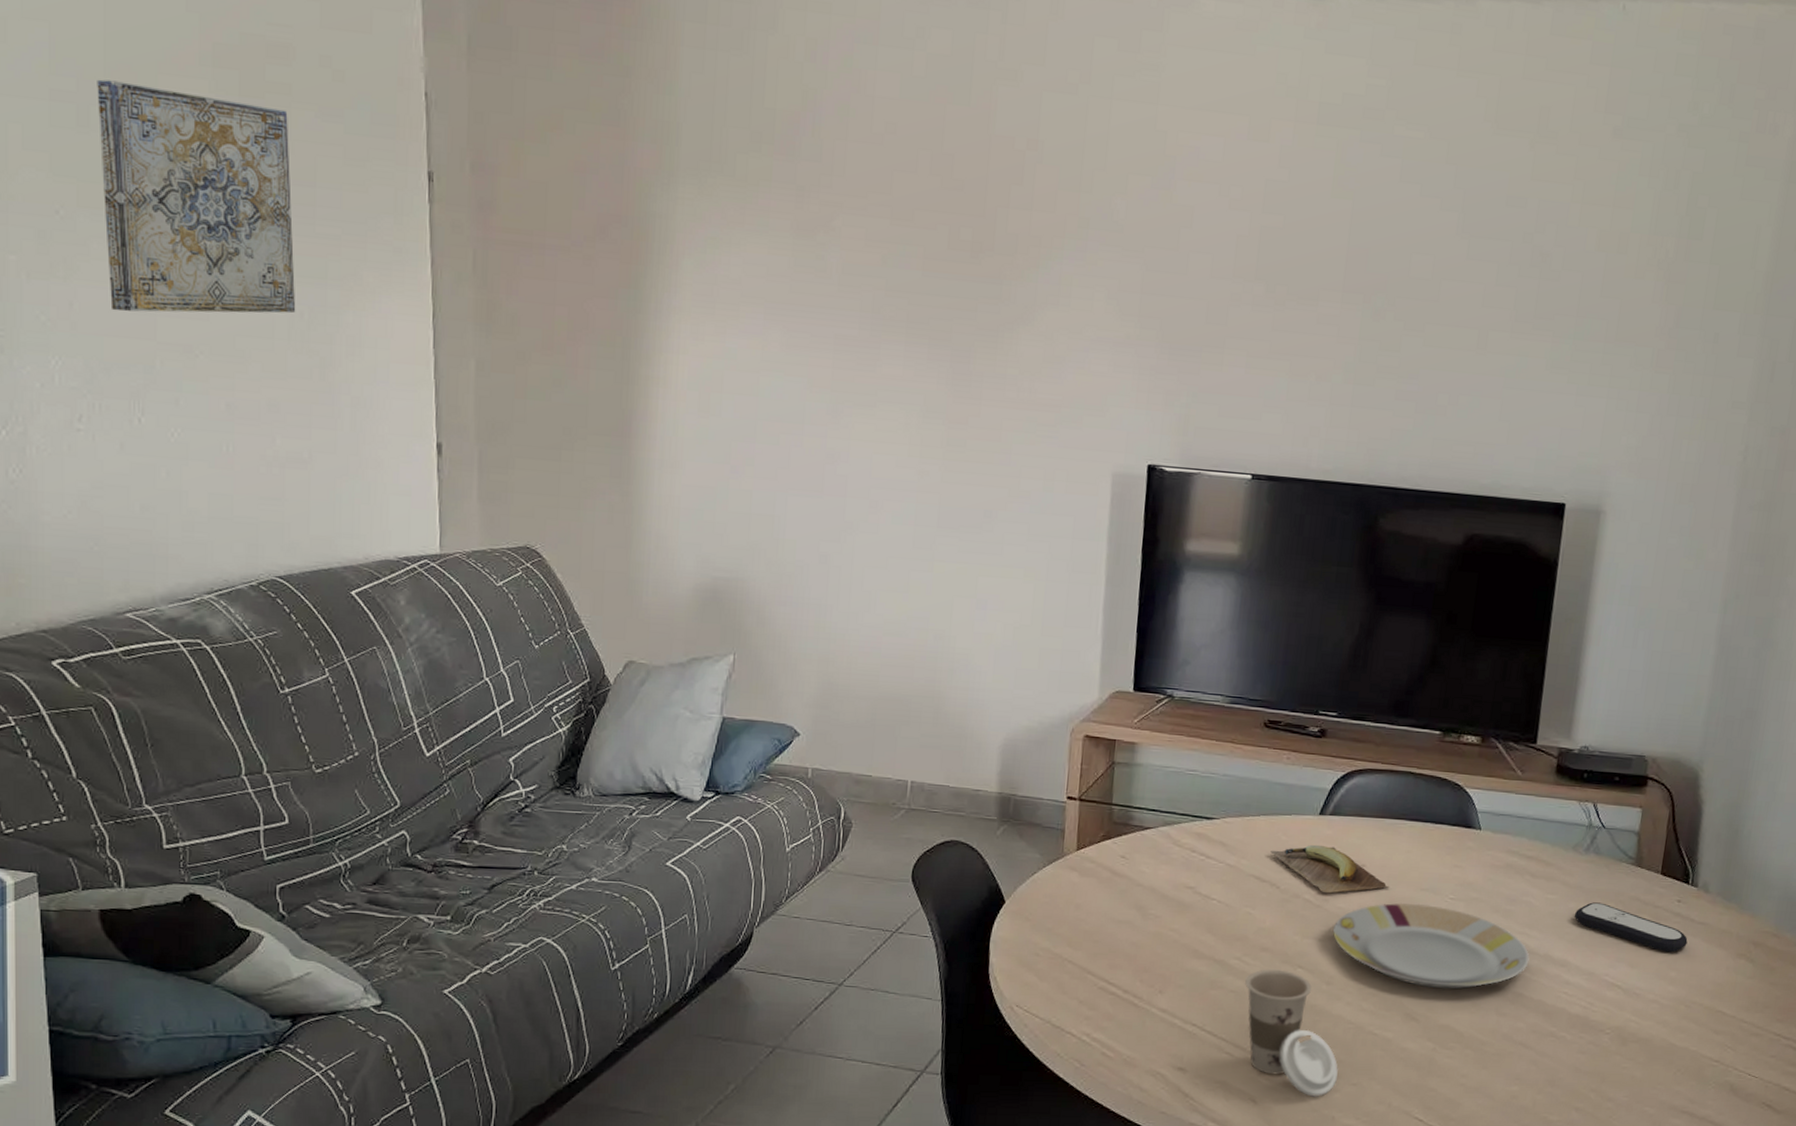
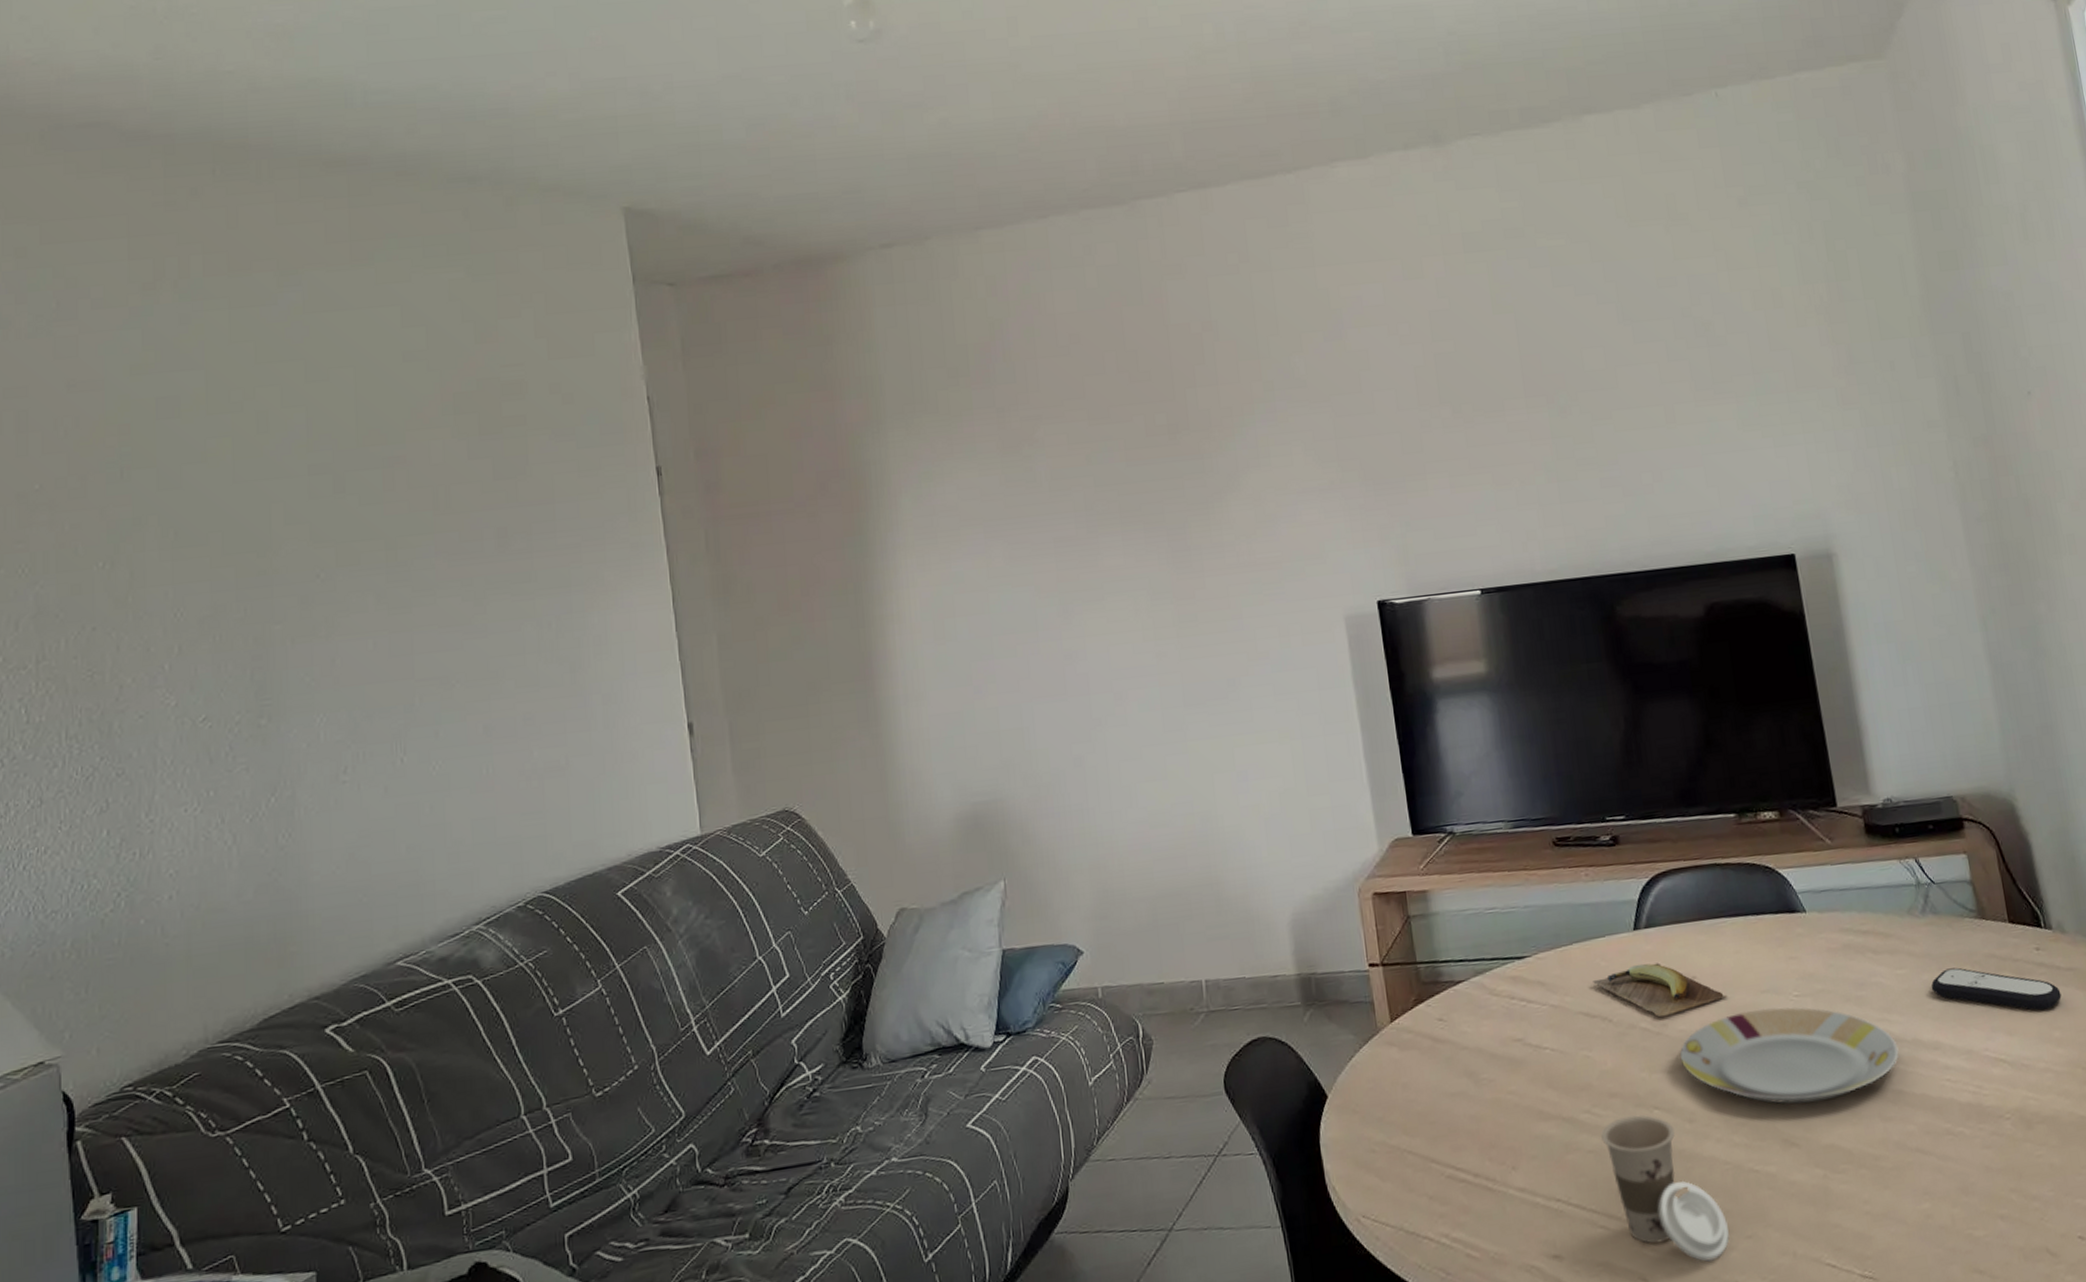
wall art: present [97,79,296,314] -> none [350,439,544,659]

